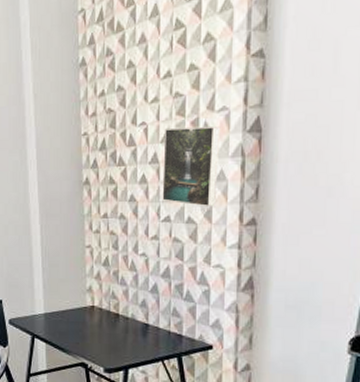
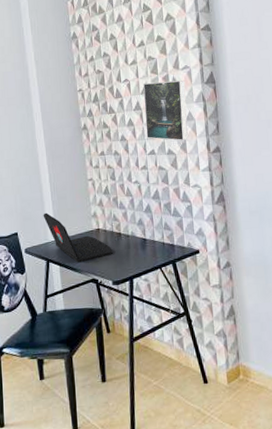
laptop: none [31,281,107,342] -> present [43,212,113,263]

